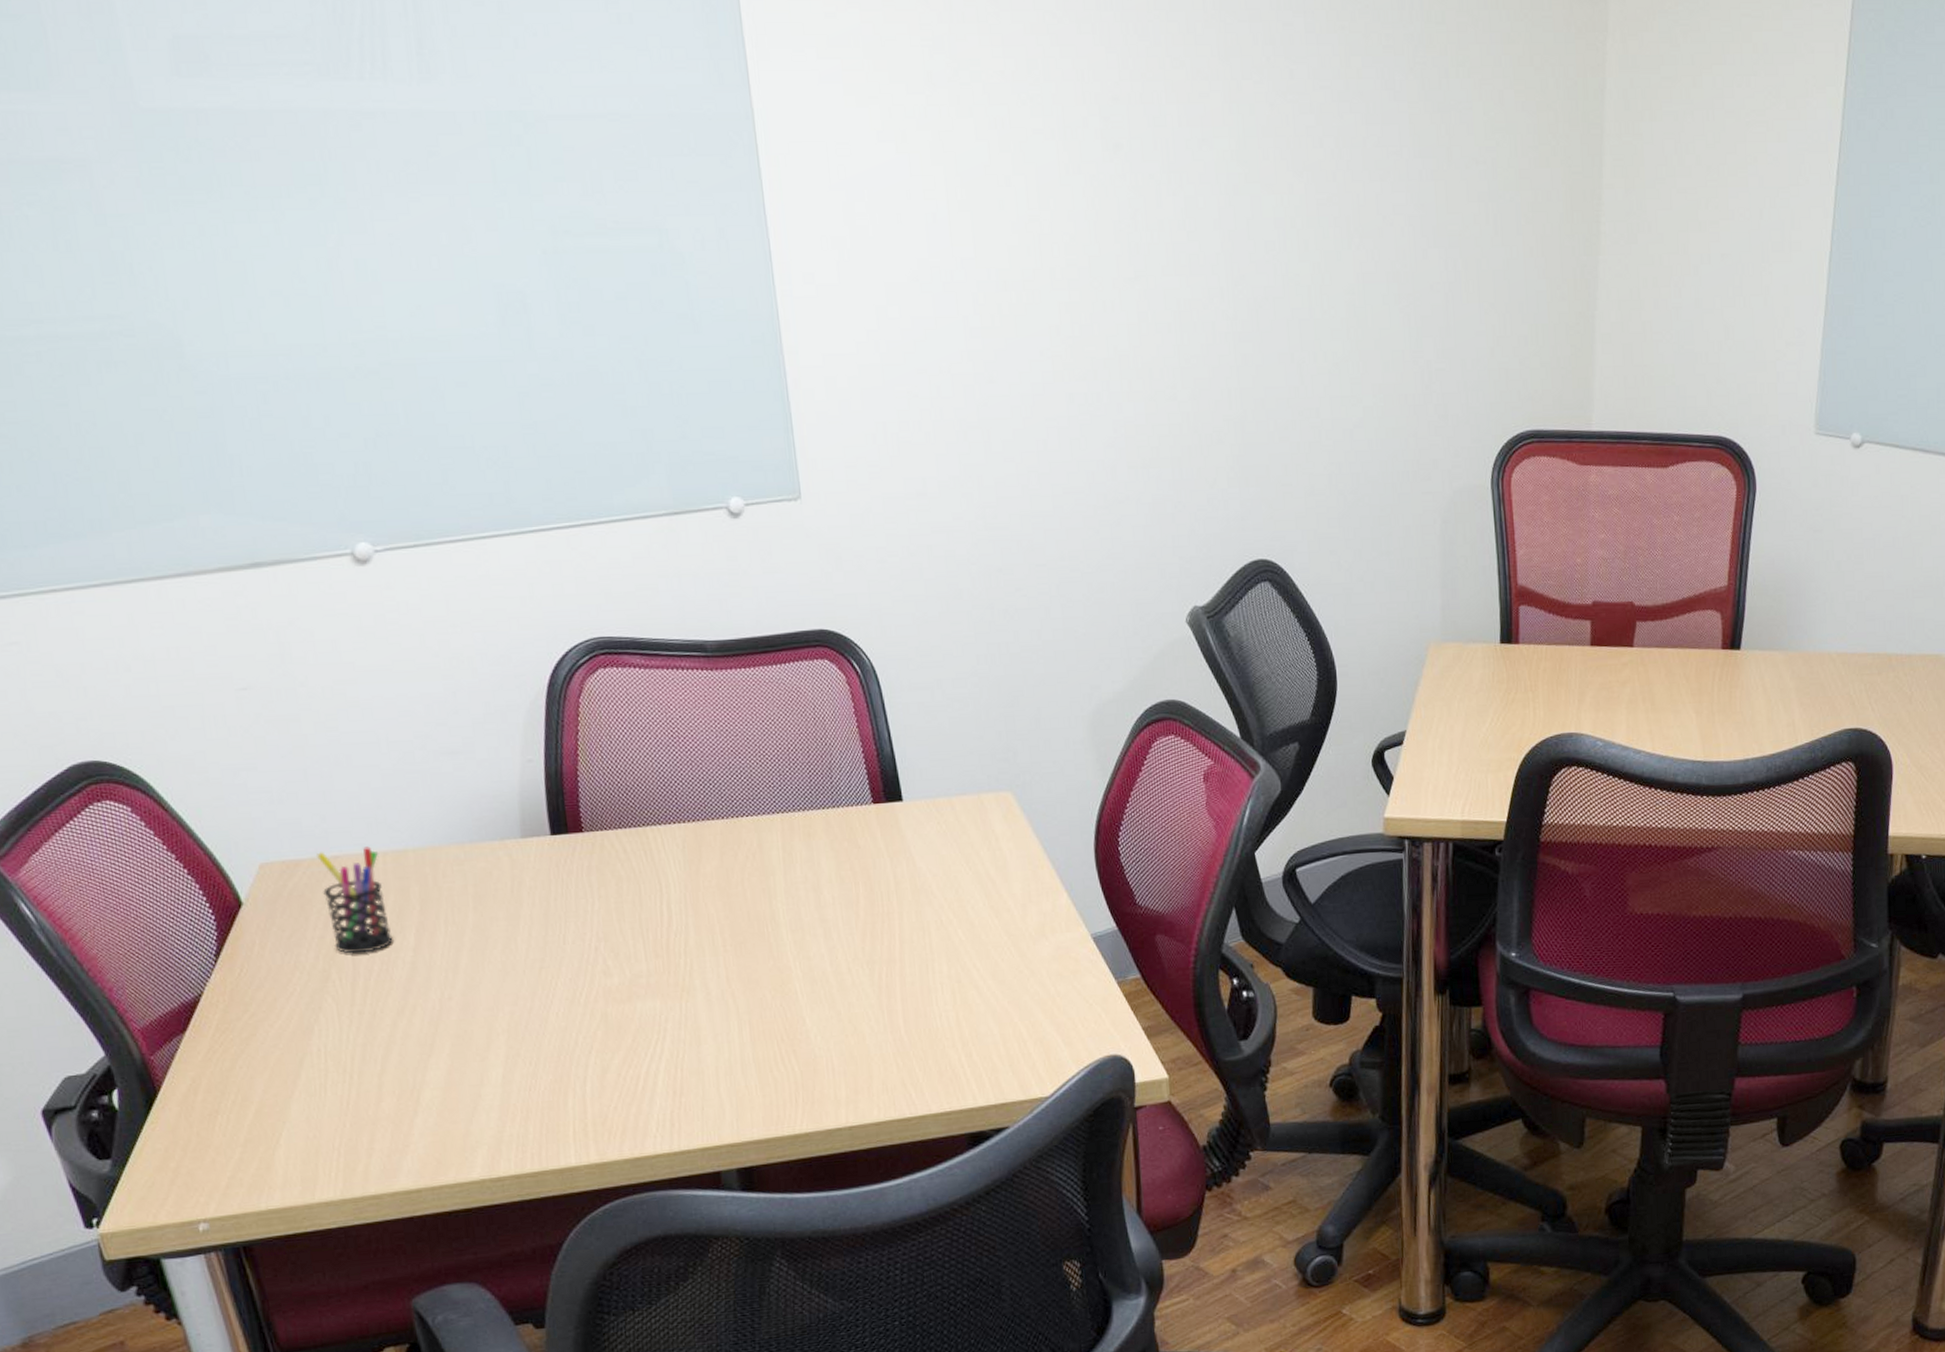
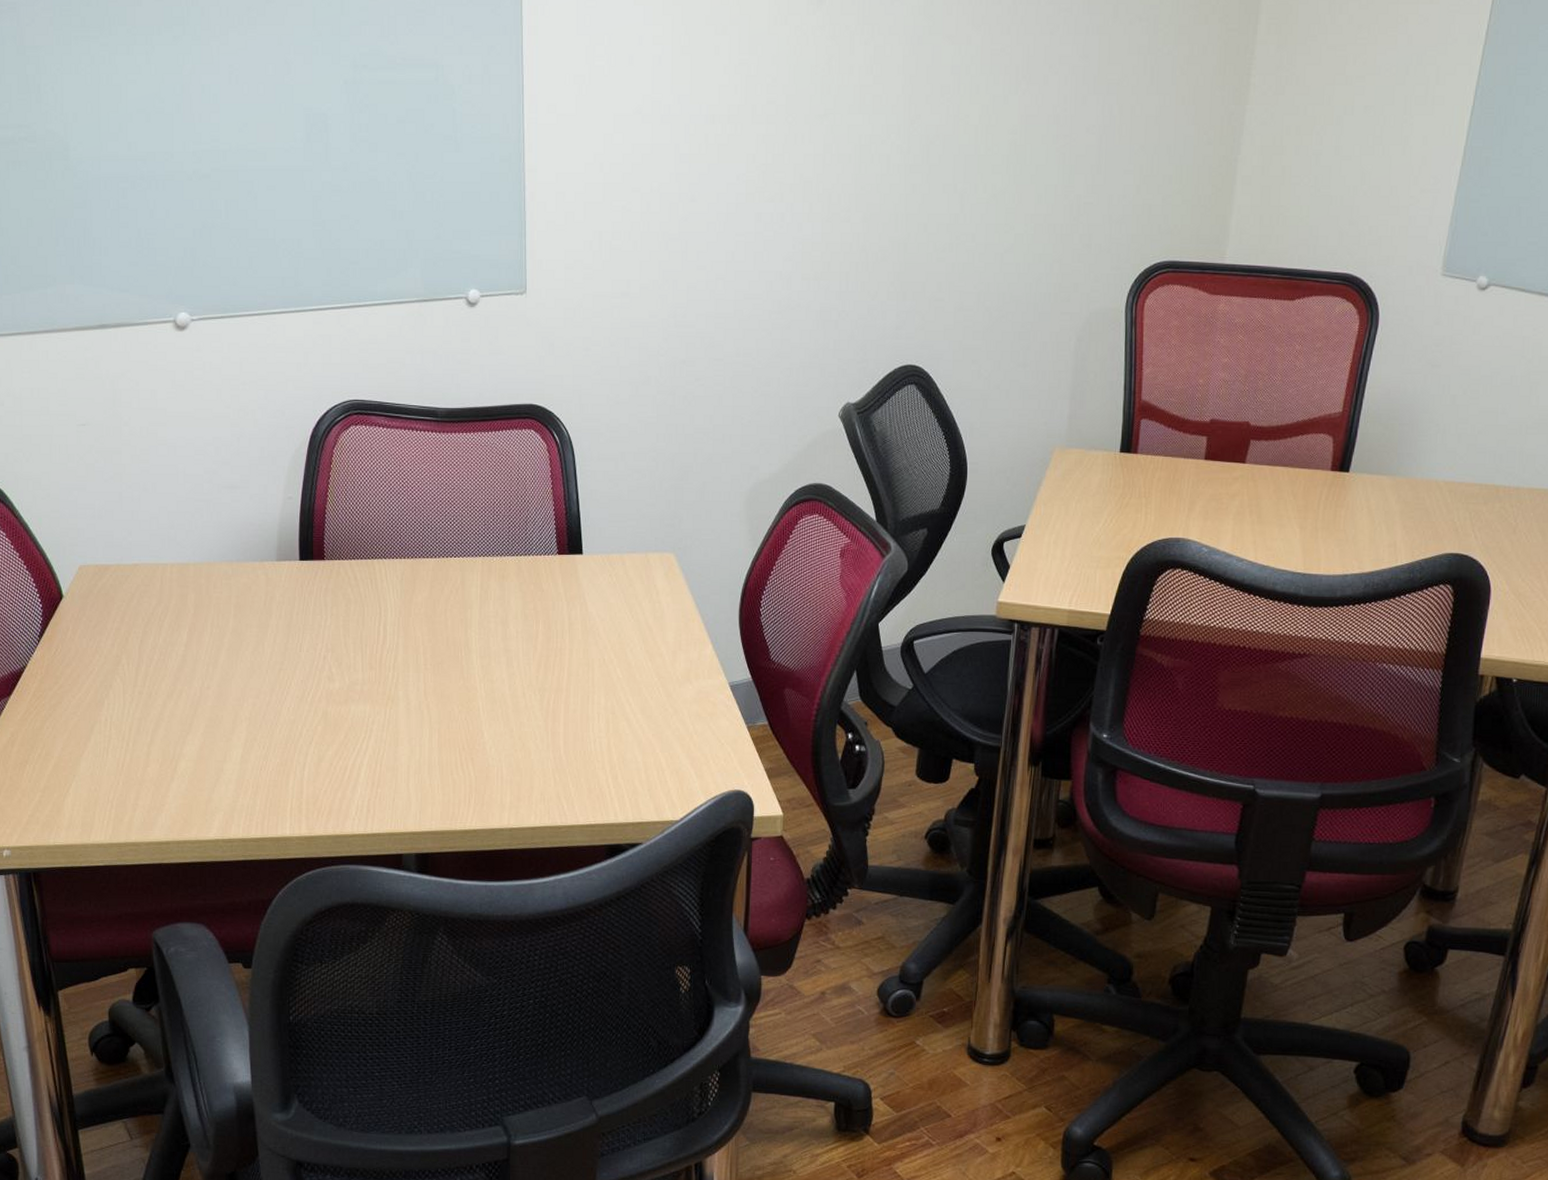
pen holder: present [315,846,393,954] -> none [121,558,171,645]

